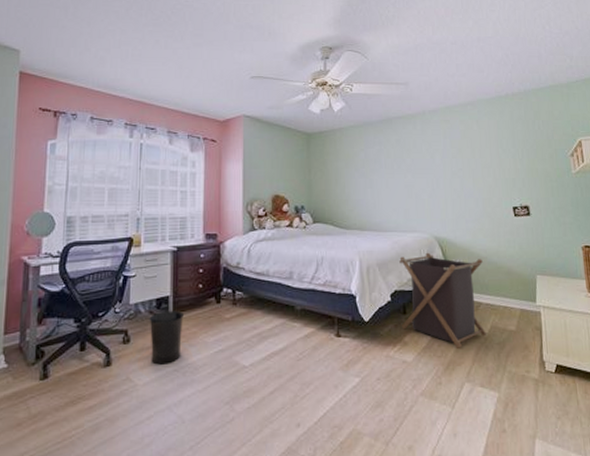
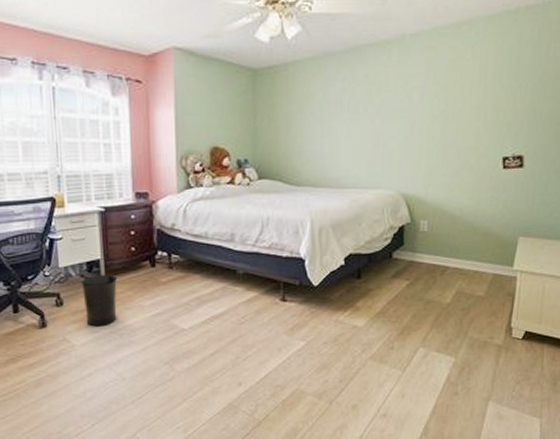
laundry basket: present [399,252,487,348] -> none [355,211,456,314]

